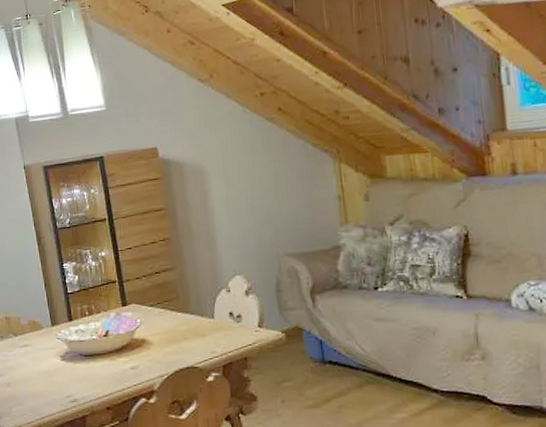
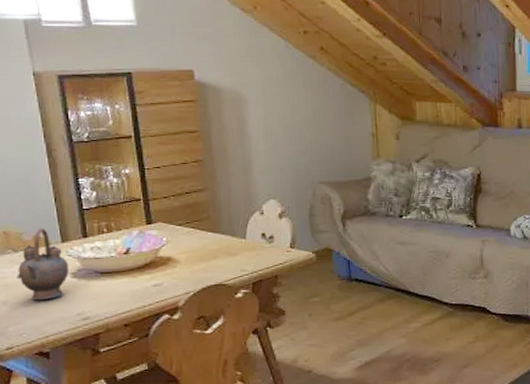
teapot: none [17,312,59,383] -> present [17,228,70,301]

